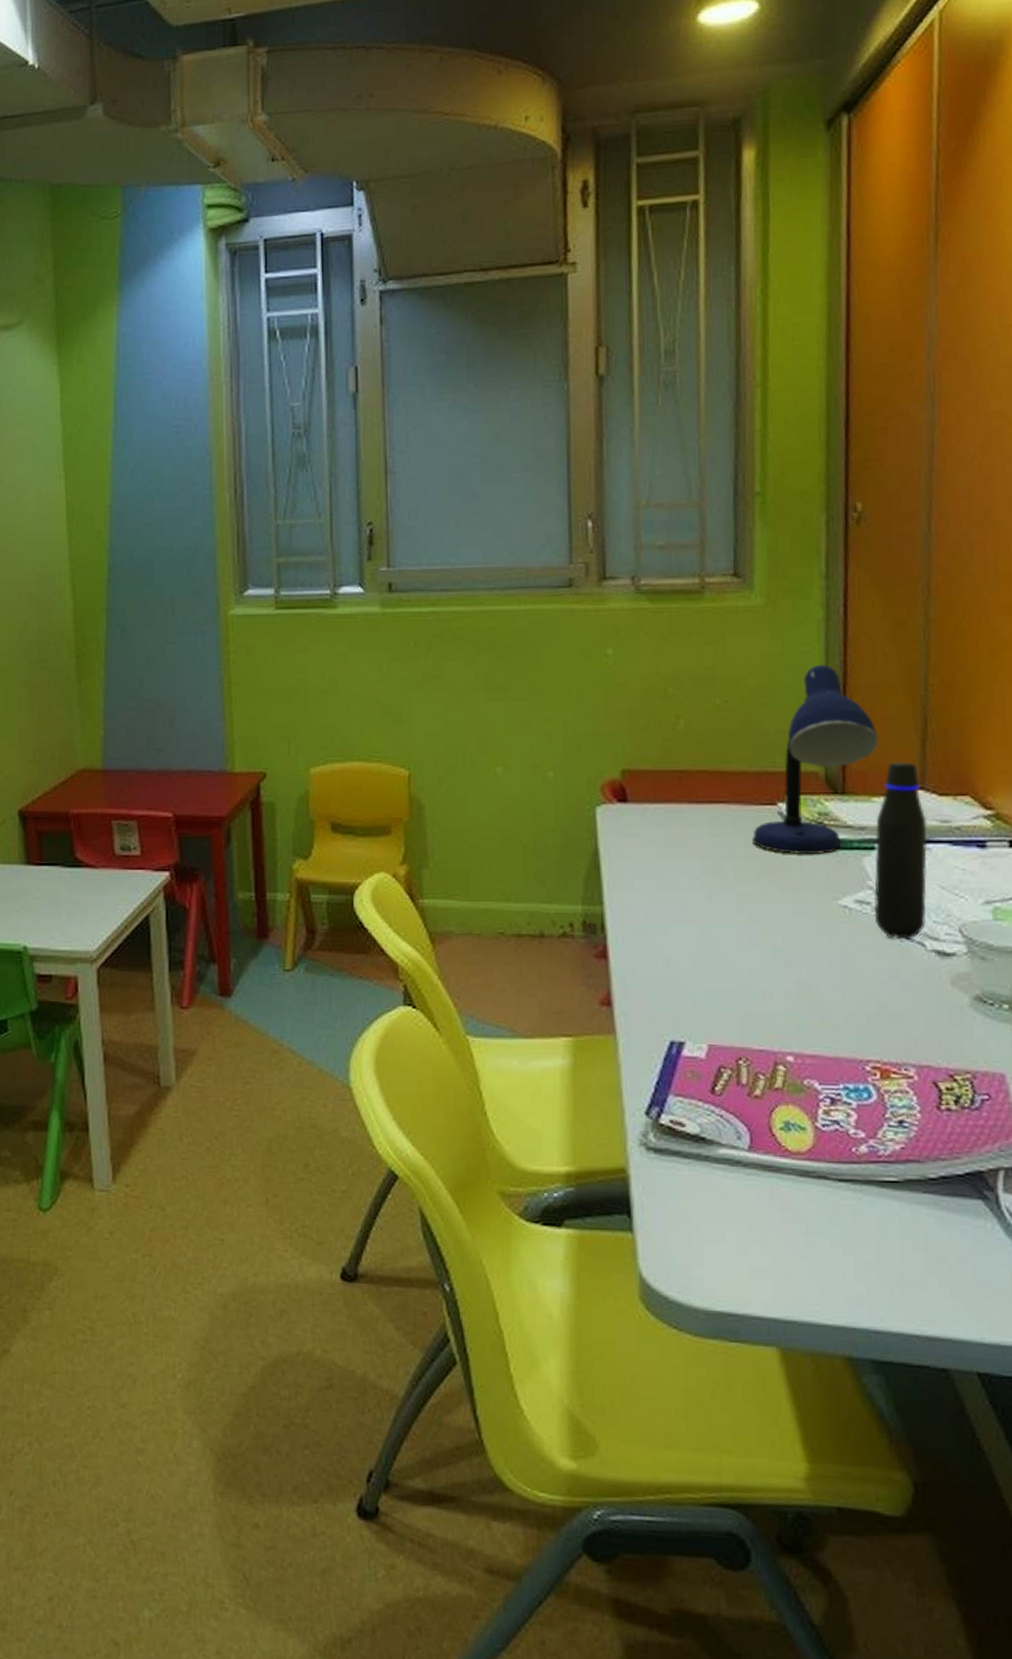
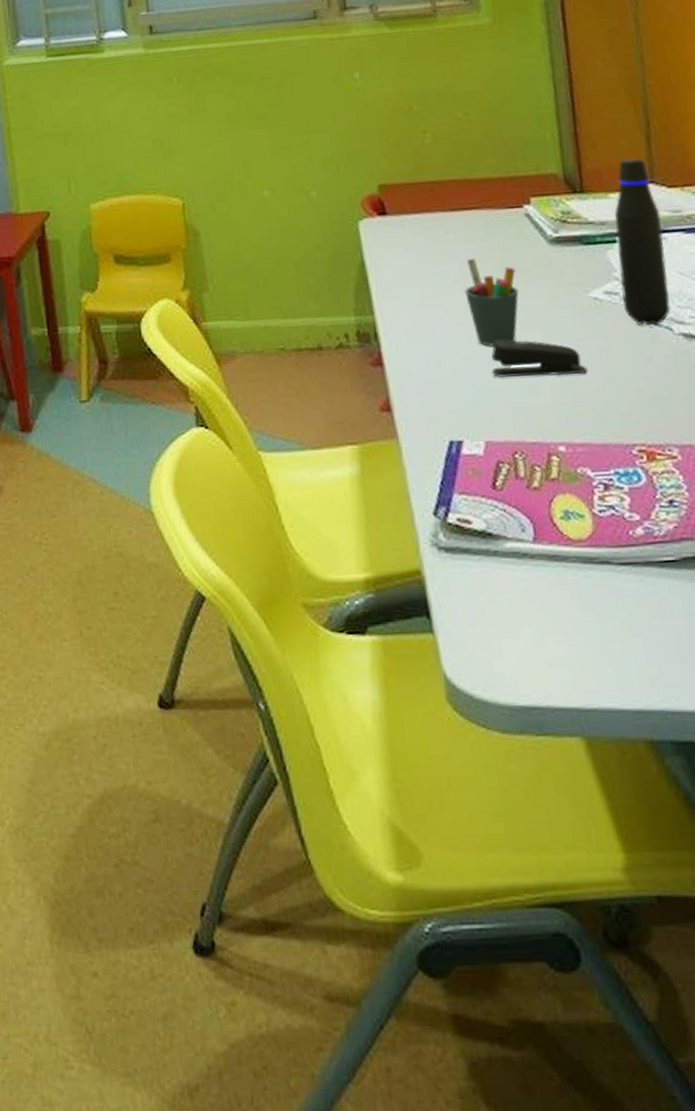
pen holder: none [704,854,762,948] -> present [465,257,519,346]
stapler: none [724,942,827,984] -> present [491,340,588,377]
desk lamp: present [753,664,879,854] -> none [504,74,608,252]

